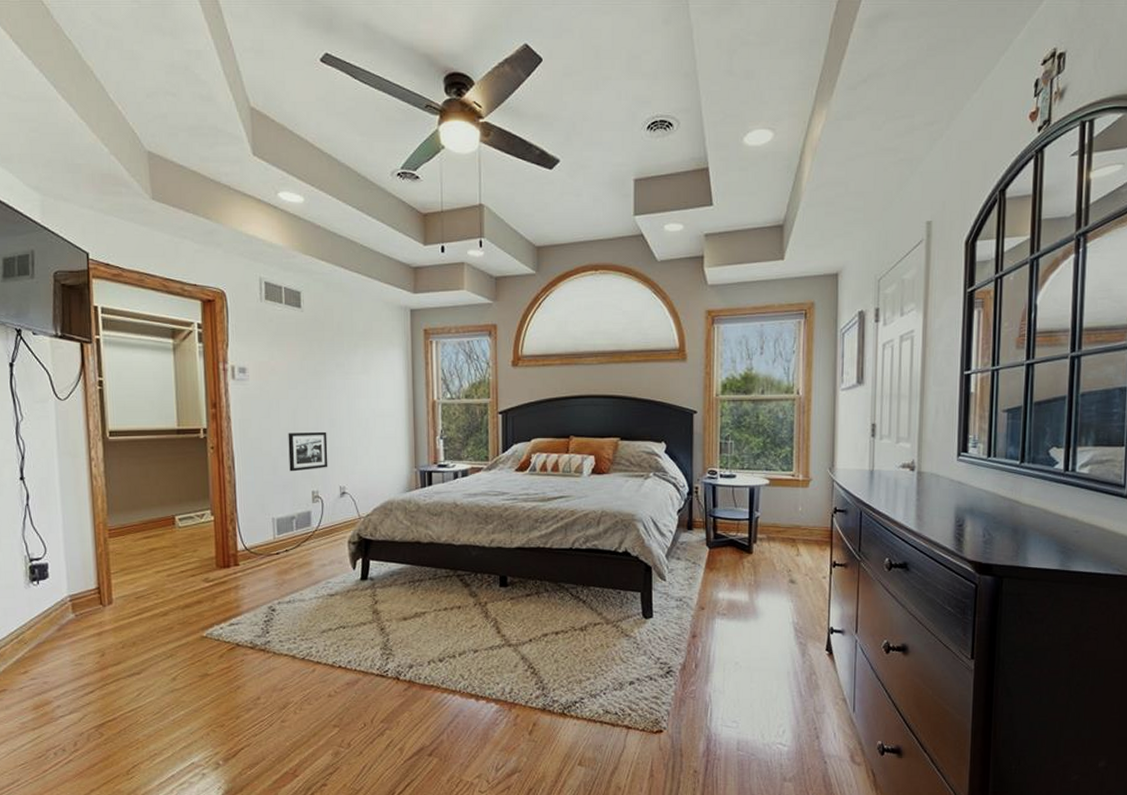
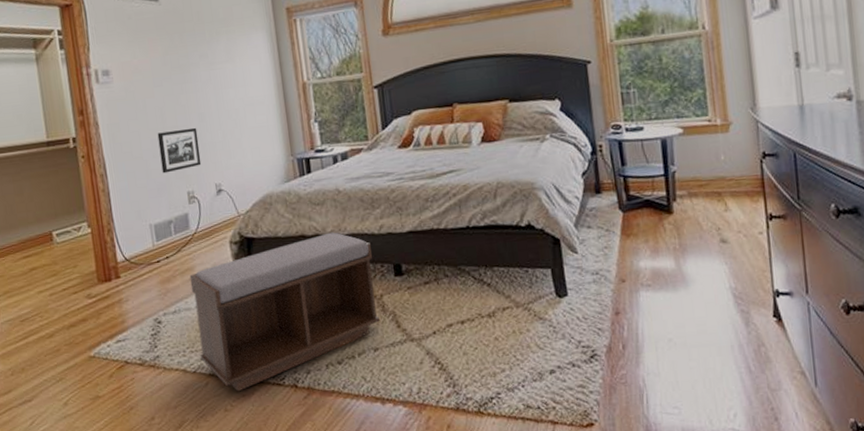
bench: none [306,542,482,680] -> present [189,232,380,392]

